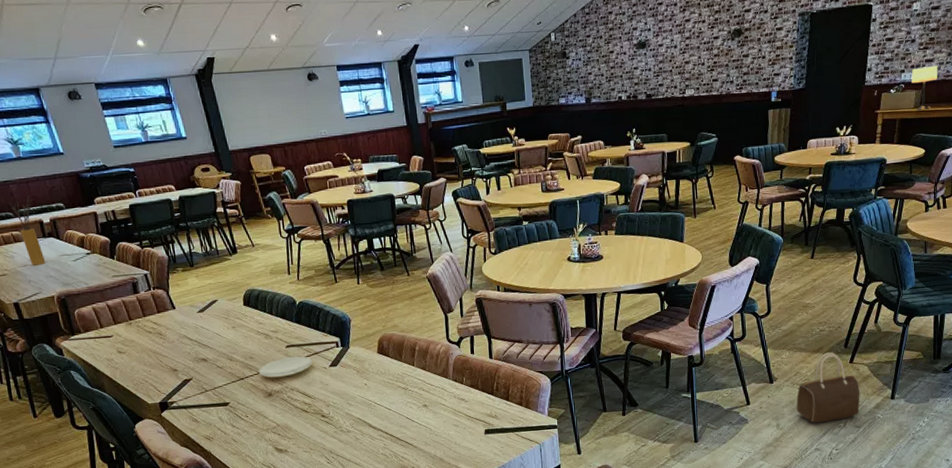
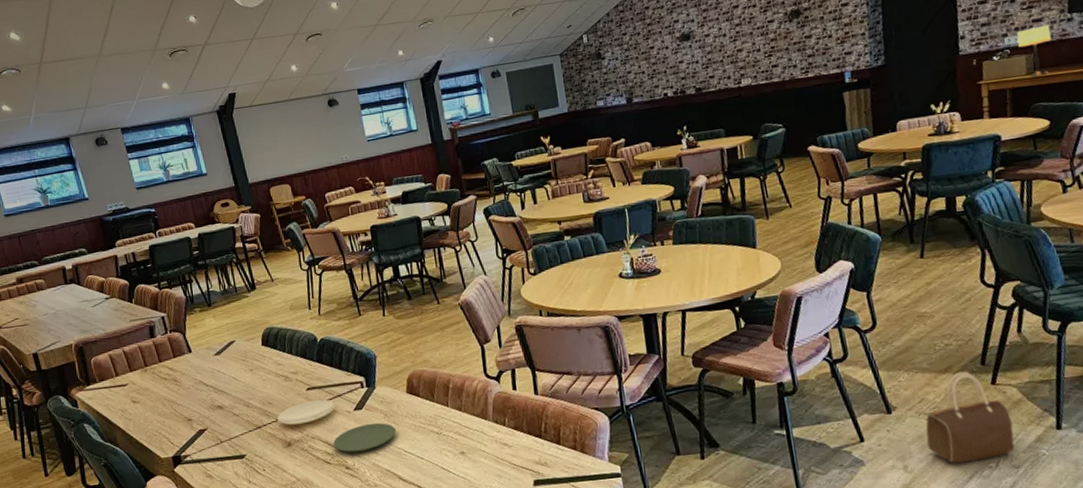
vase: present [9,195,46,265] -> none [35,242,66,314]
plate: none [310,378,367,403] -> present [333,422,396,453]

